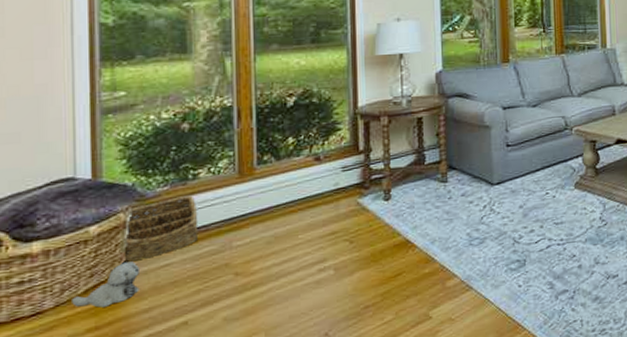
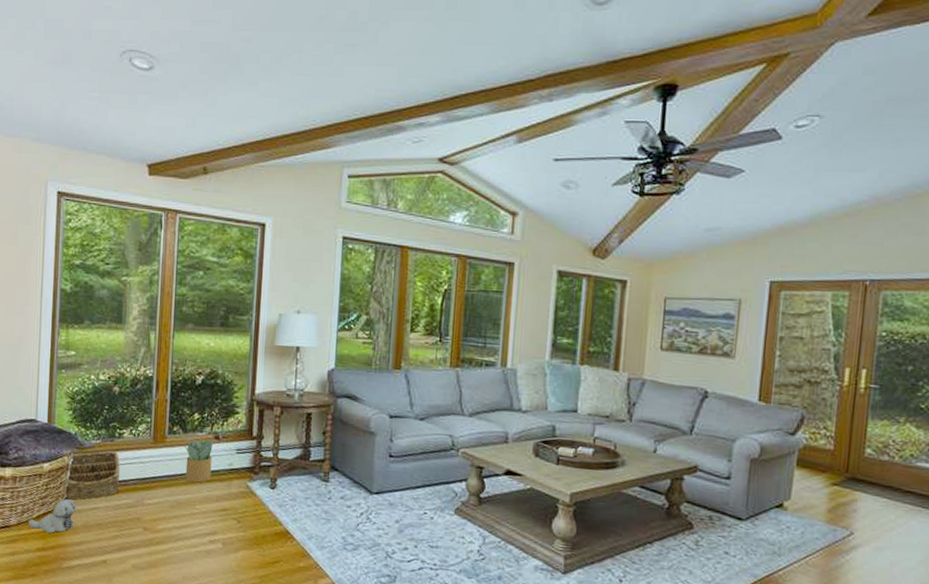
potted plant: none [277,162,314,212] -> present [183,439,213,483]

